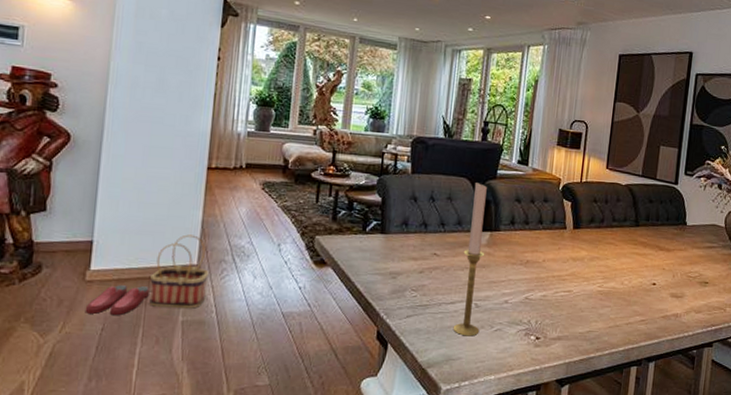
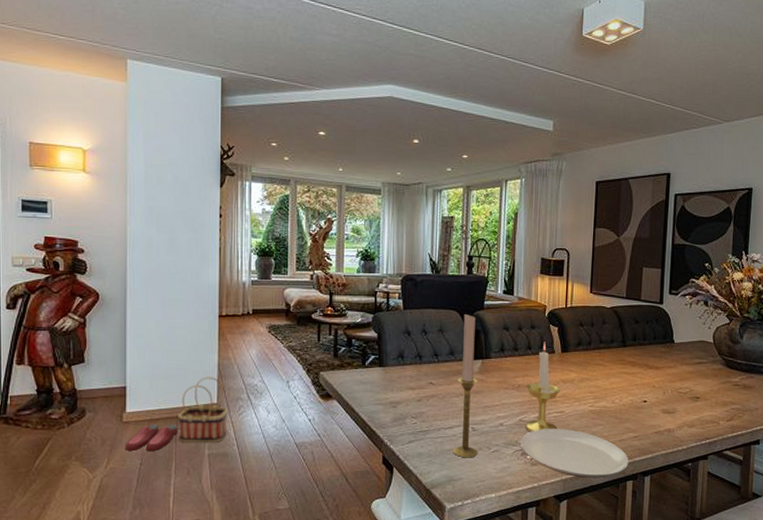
plate: none [524,307,635,363] -> present [520,428,629,478]
candlestick: none [531,216,570,312] -> present [525,342,561,432]

